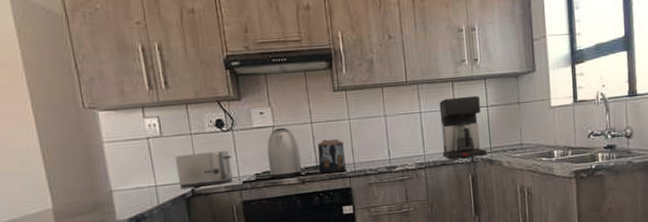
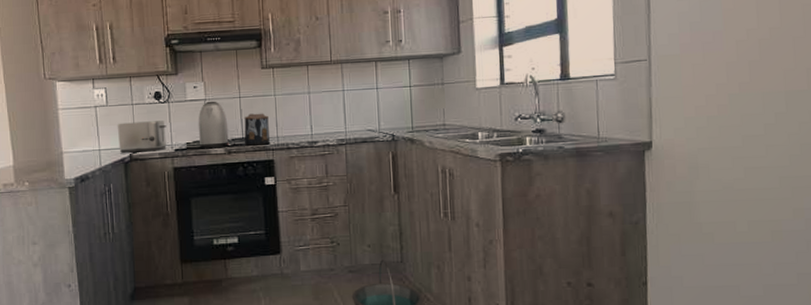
coffee maker: present [439,95,487,160] -> none [362,75,408,137]

